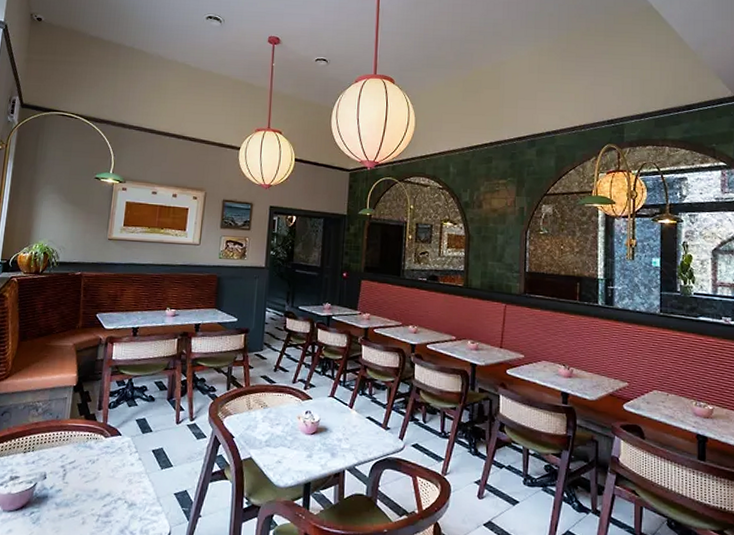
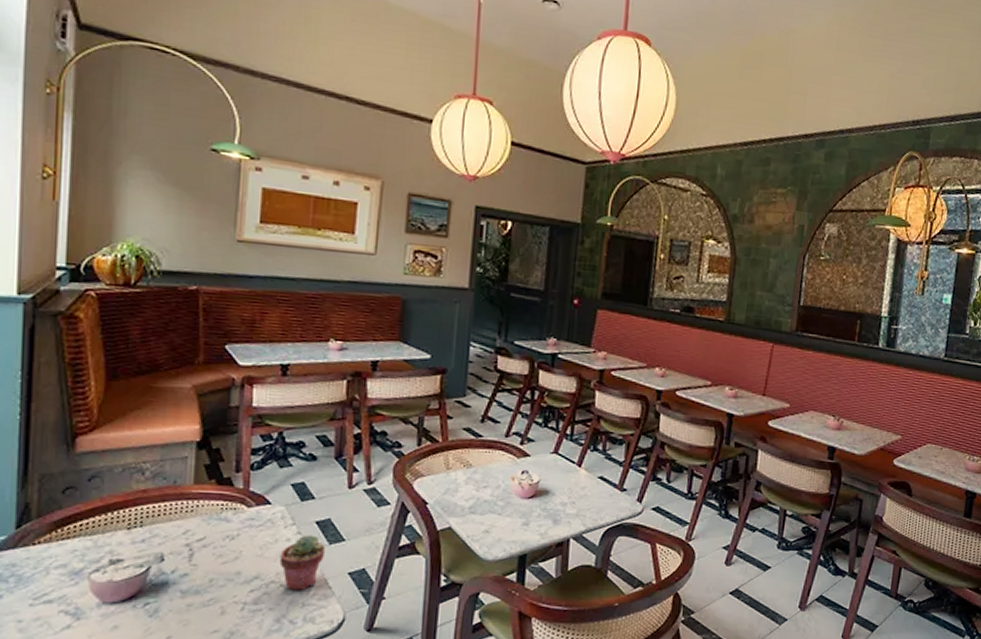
potted succulent: none [125,461,159,507] -> present [279,534,326,591]

